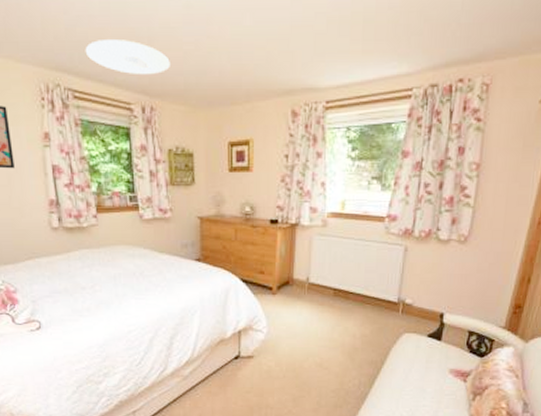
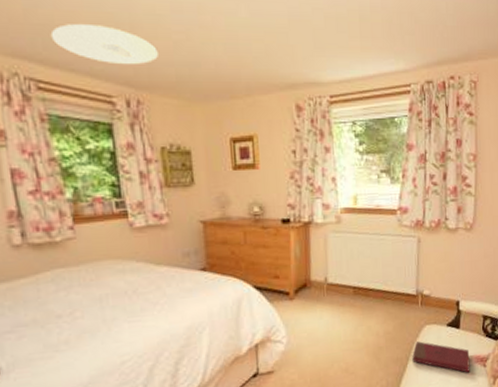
book: none [387,348,450,385] -> present [412,341,470,373]

